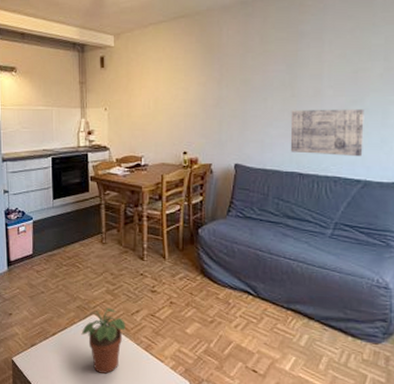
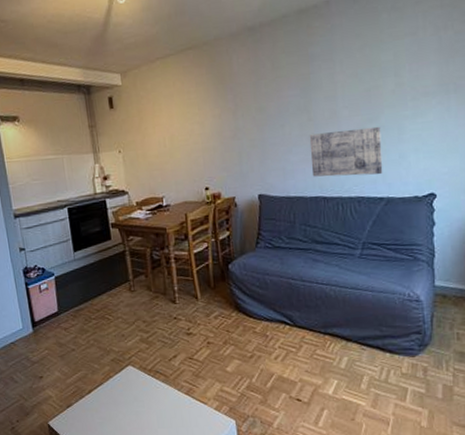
potted plant: present [81,308,125,374] -> none [118,357,165,425]

